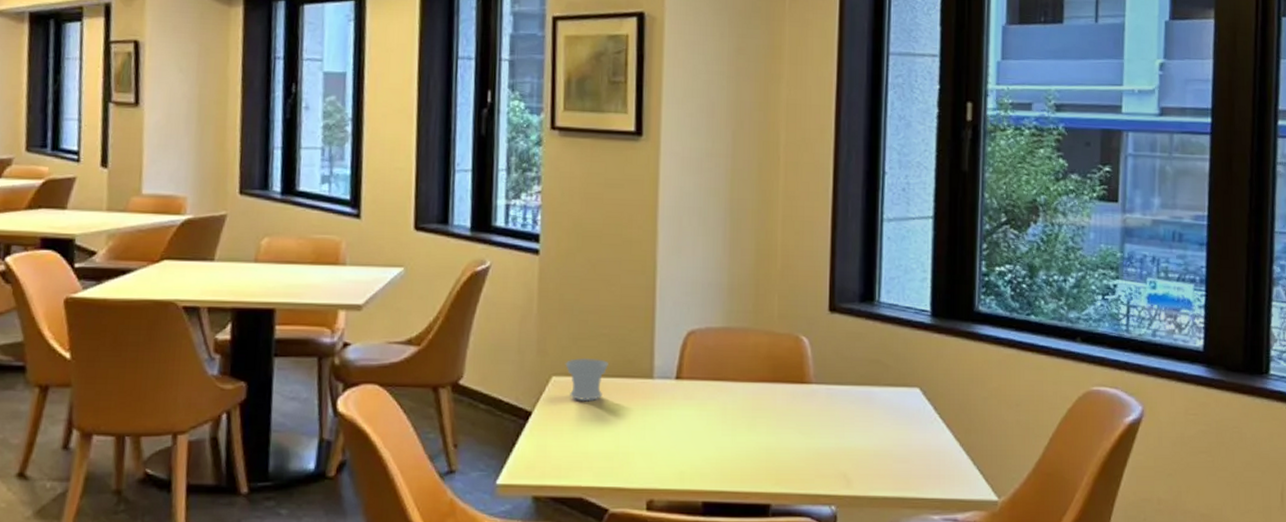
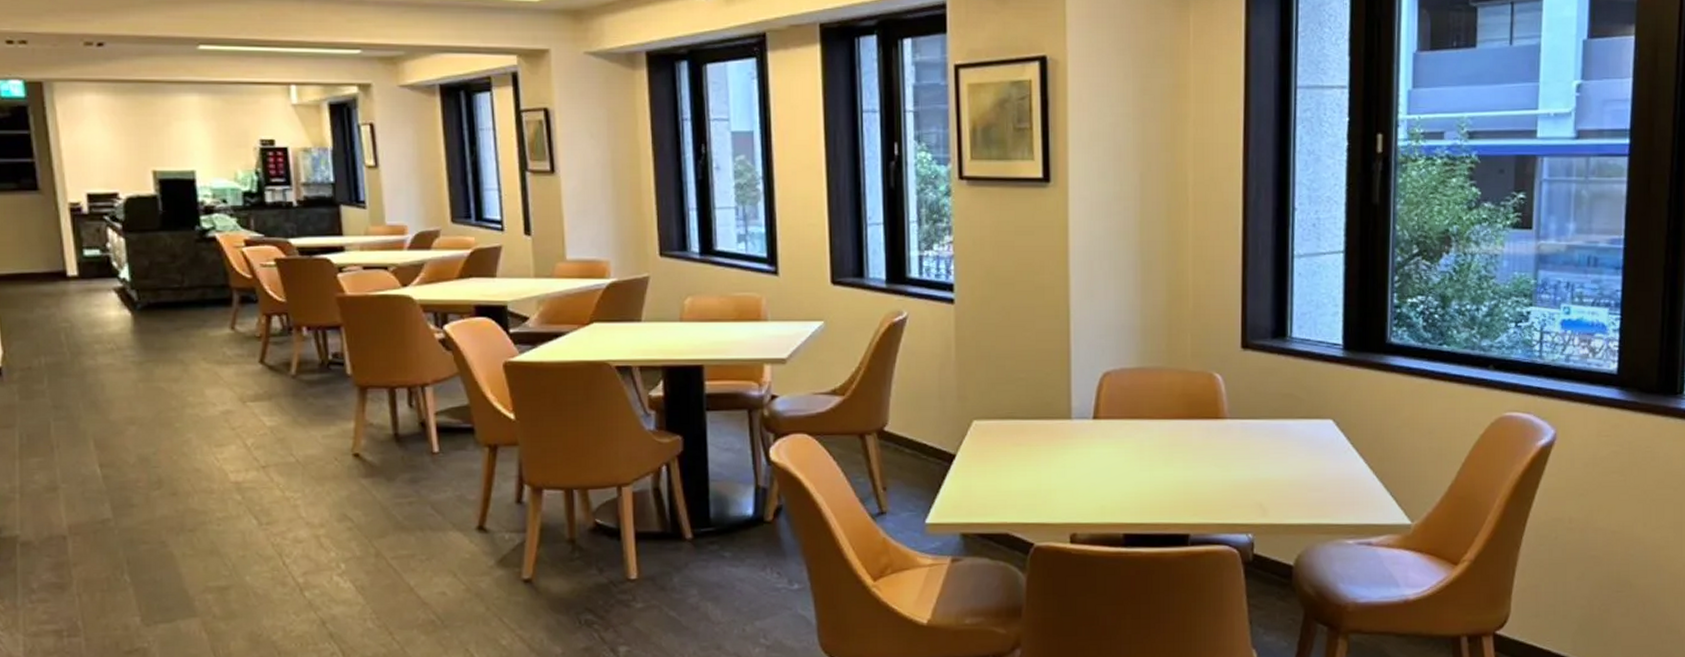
cup: present [565,357,609,402] -> none [985,401,1027,443]

